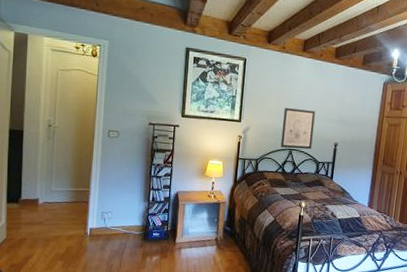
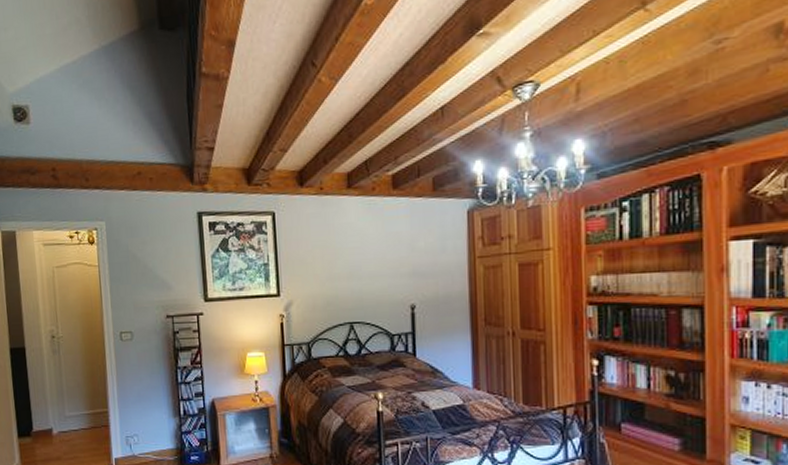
wall art: present [280,108,316,150] -> none [334,265,380,323]

